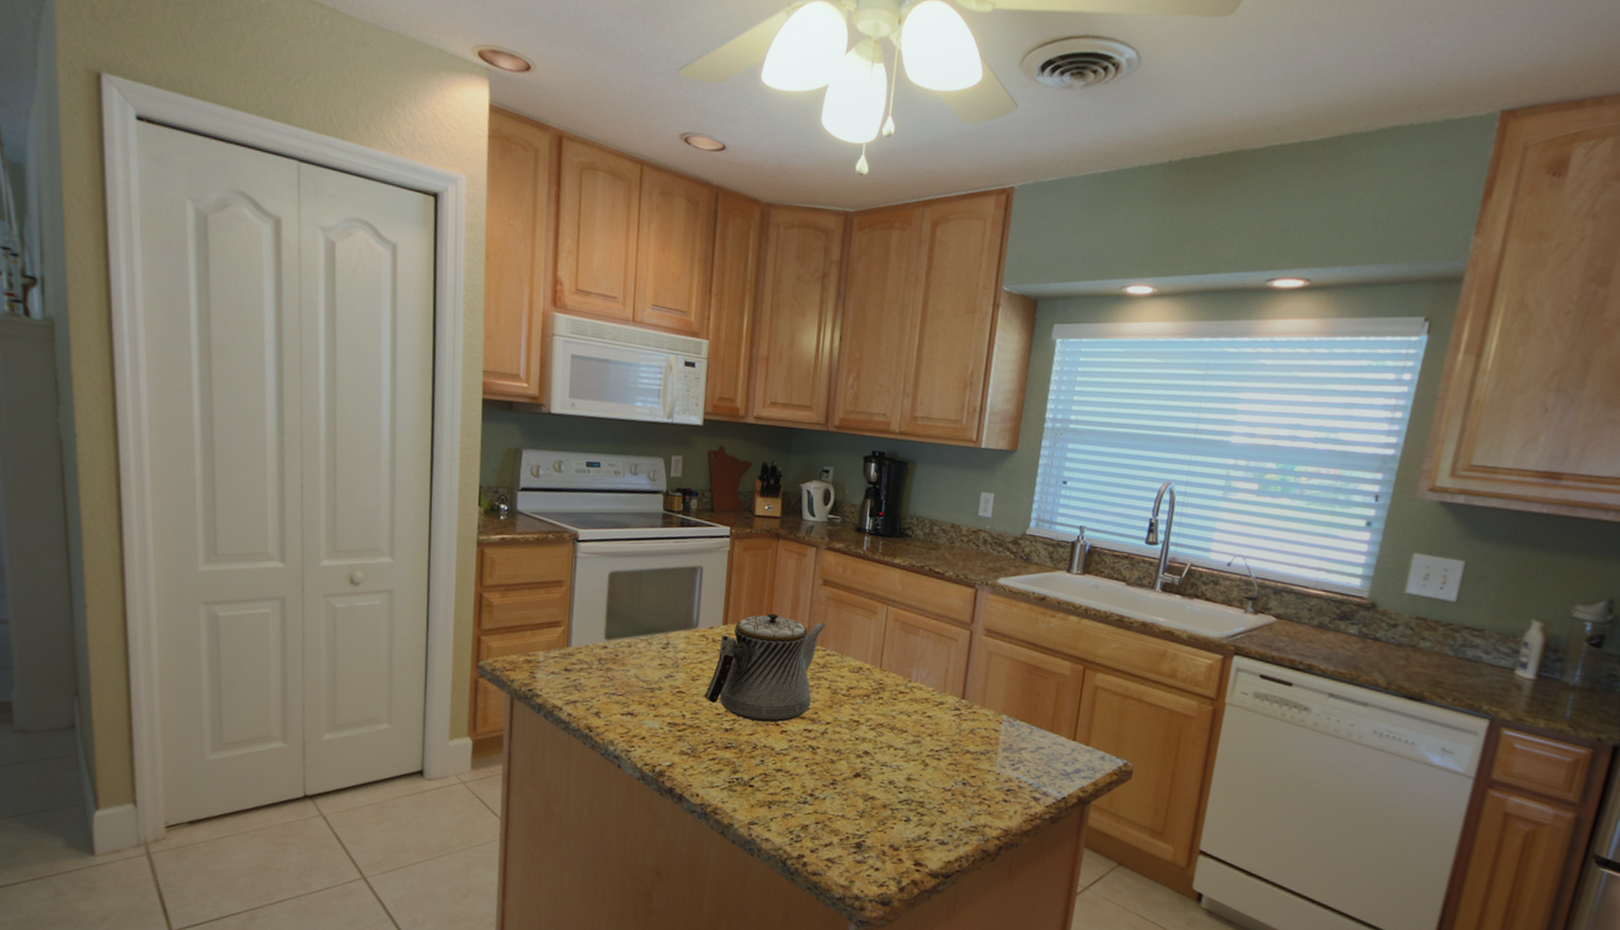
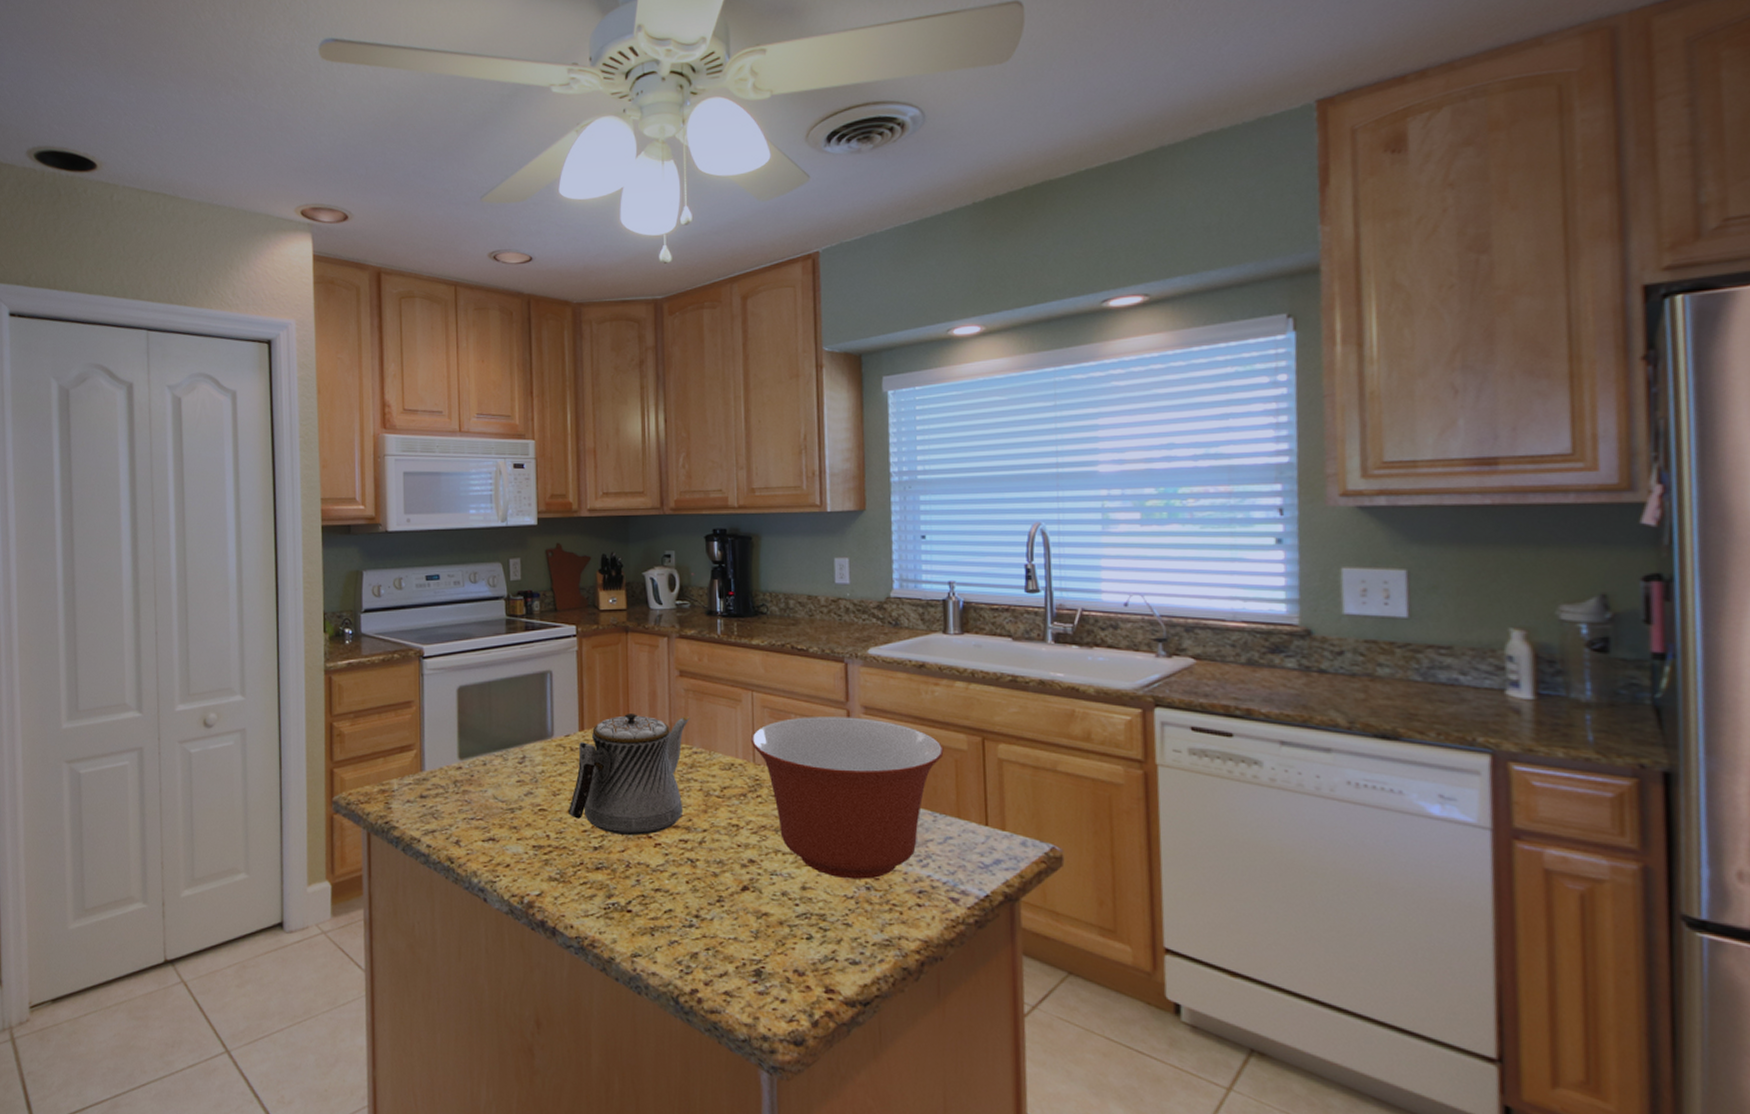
mixing bowl: none [880,633,1050,777] -> present [750,717,944,879]

